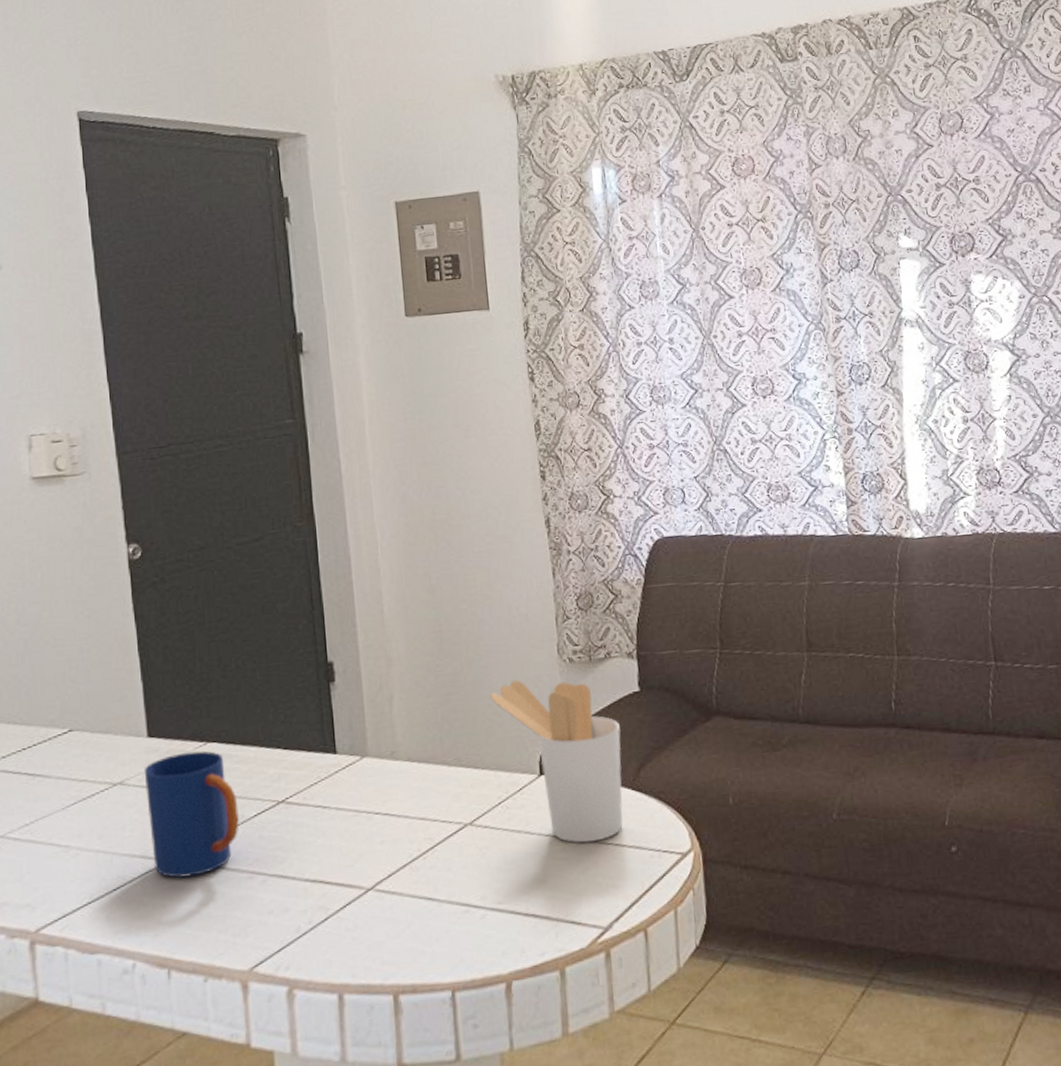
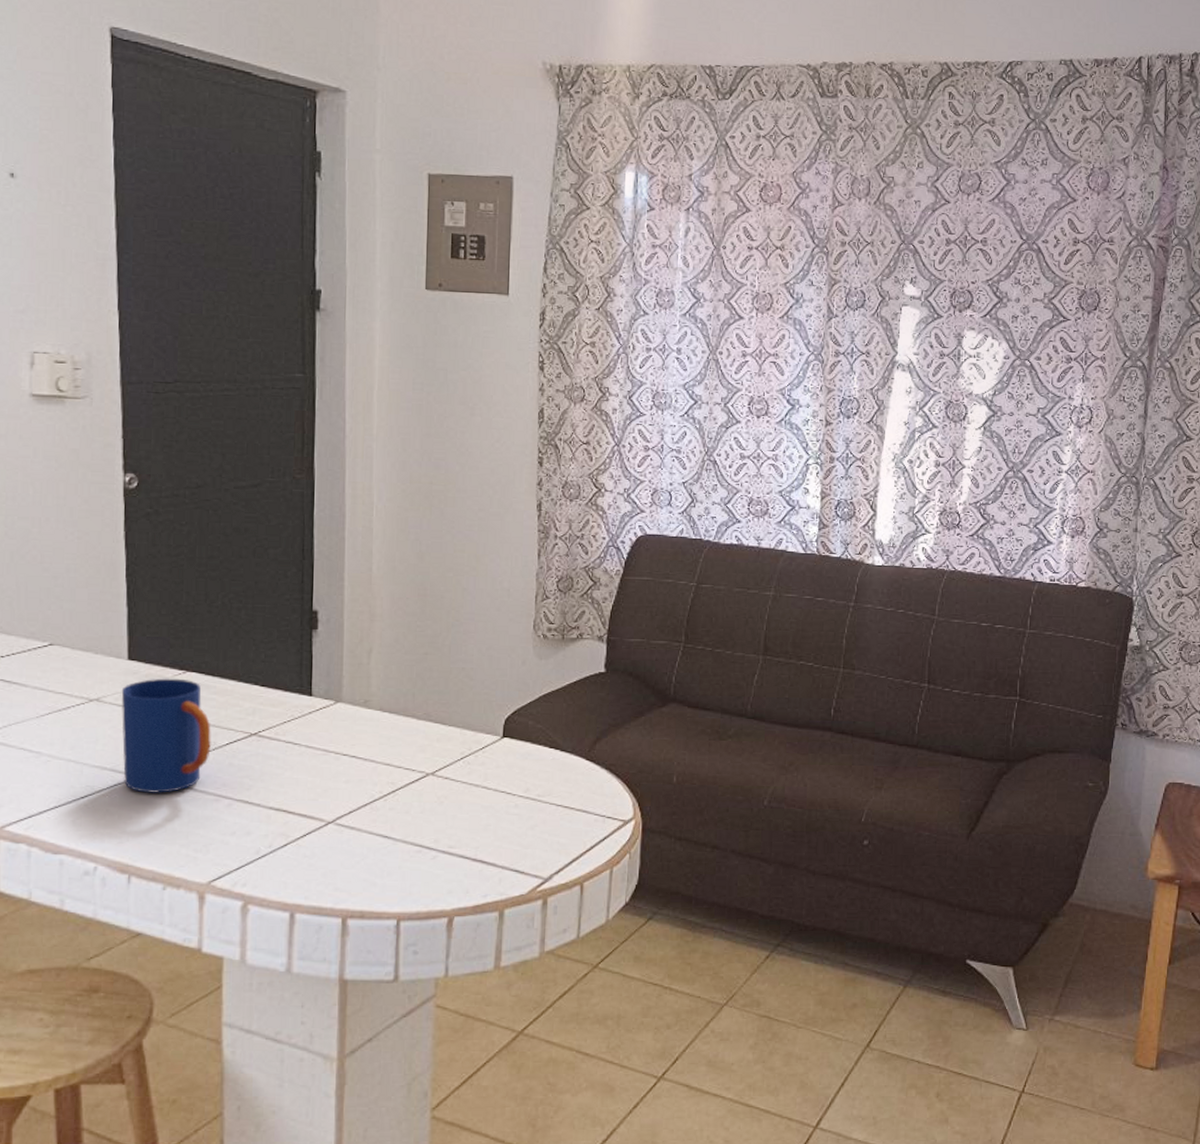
utensil holder: present [490,680,623,843] -> none [464,649,583,802]

